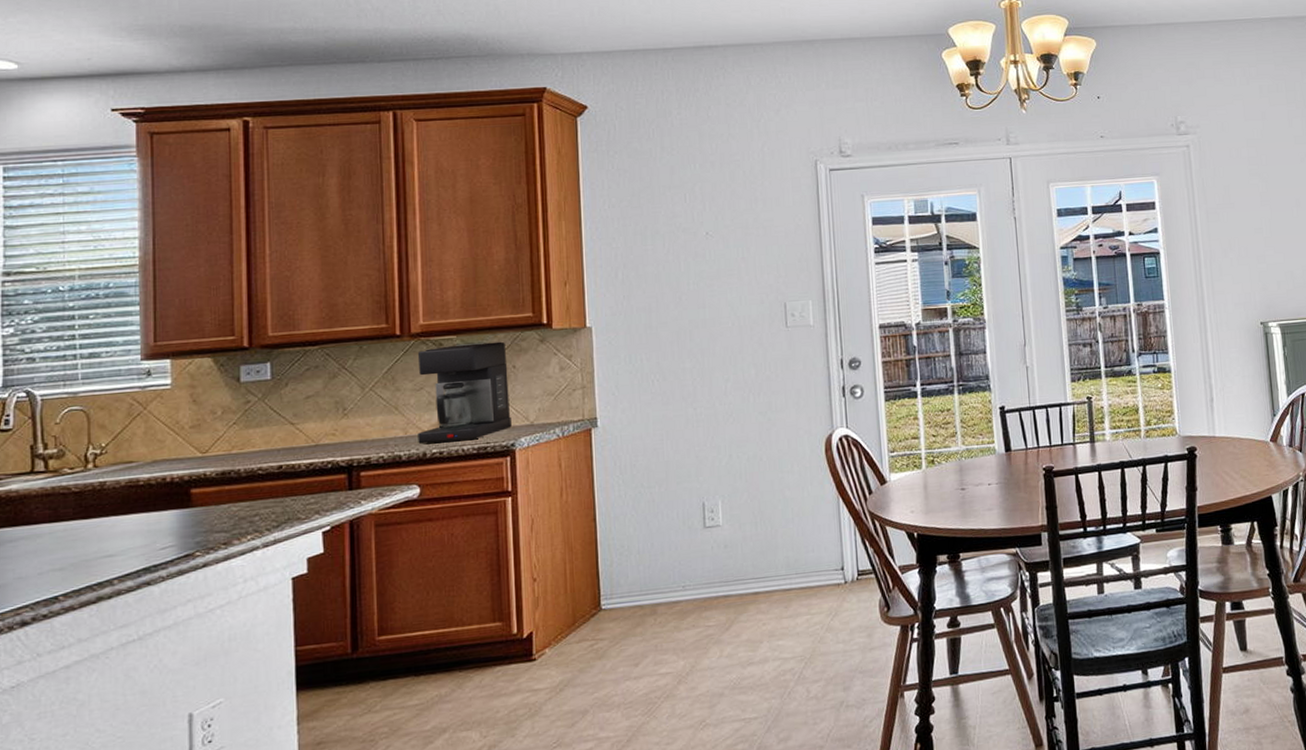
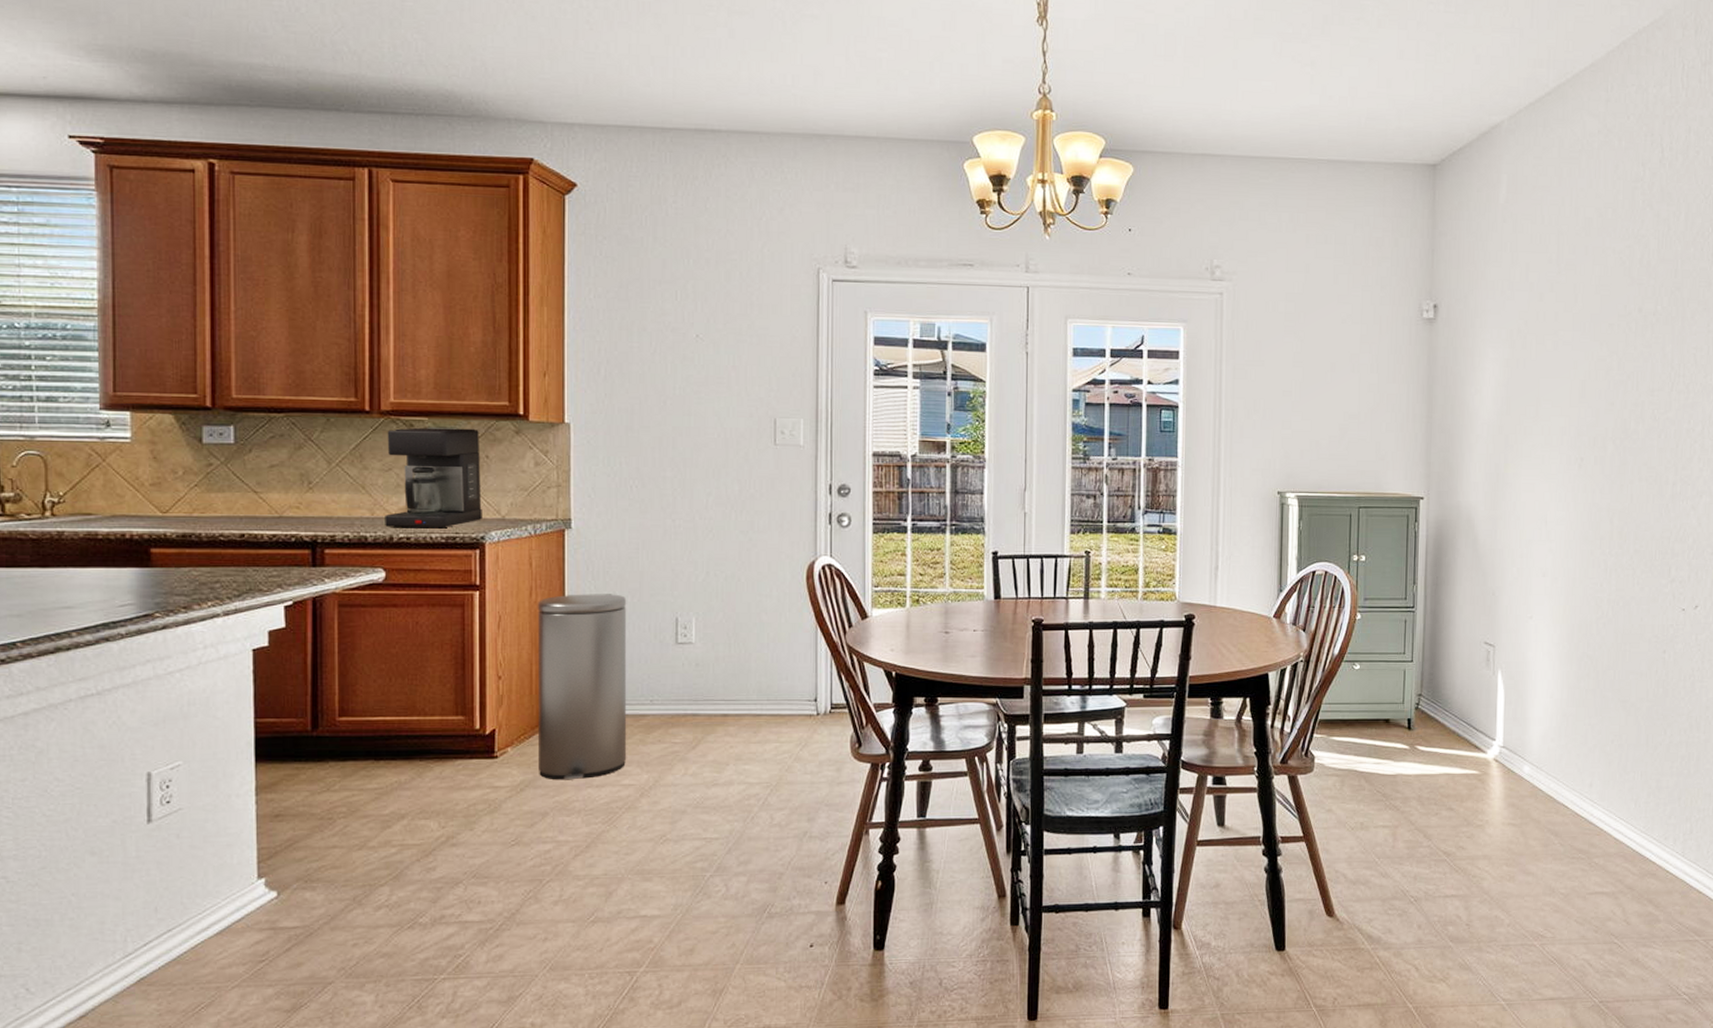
pedal bin: none [568,486,663,676] -> present [537,594,627,780]

